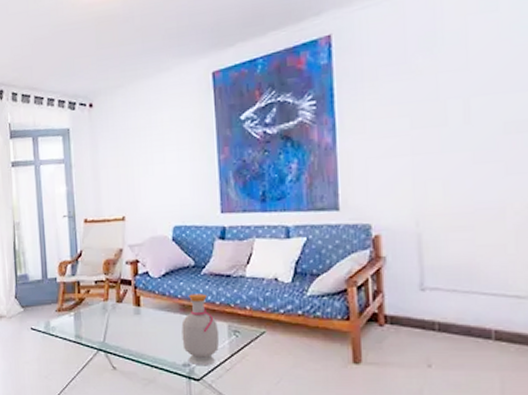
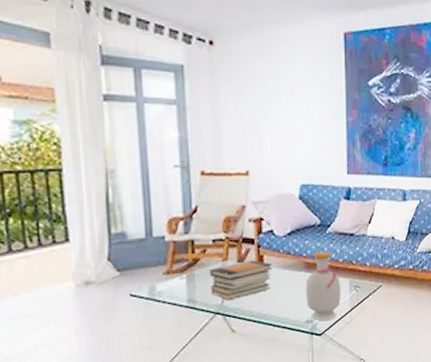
book stack: none [93,301,149,339] -> present [209,260,272,301]

